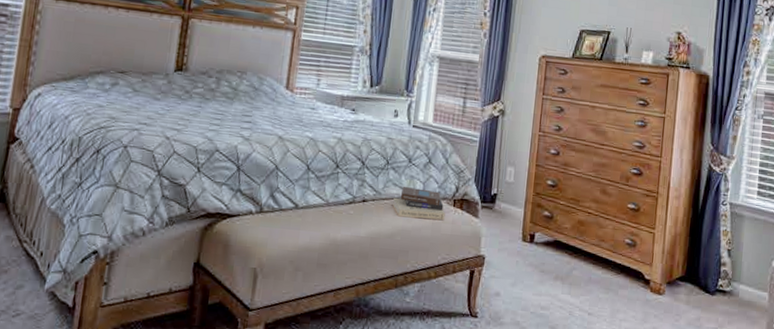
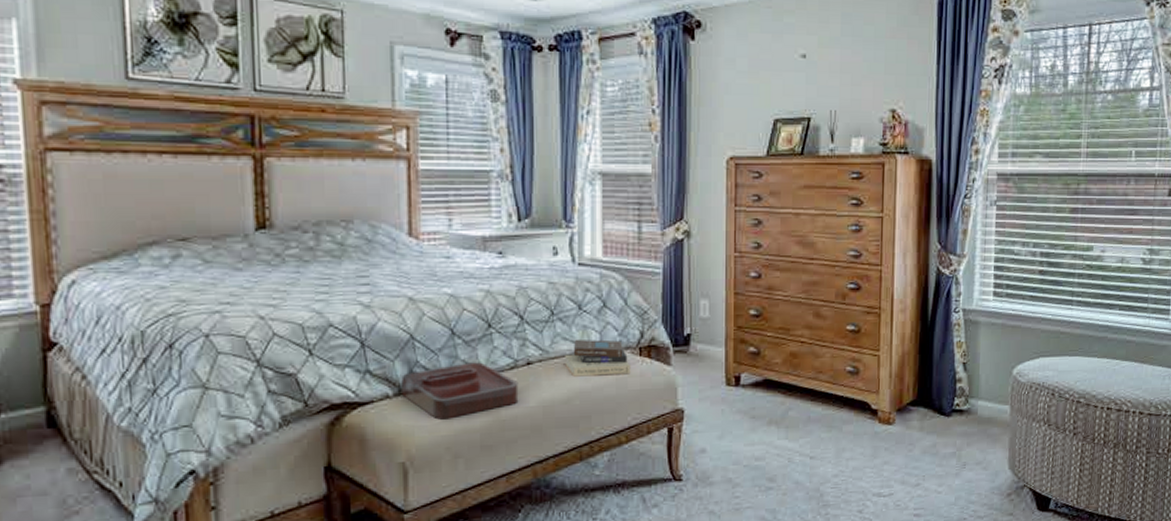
decorative tray: none [262,193,354,238] -> present [401,362,519,420]

